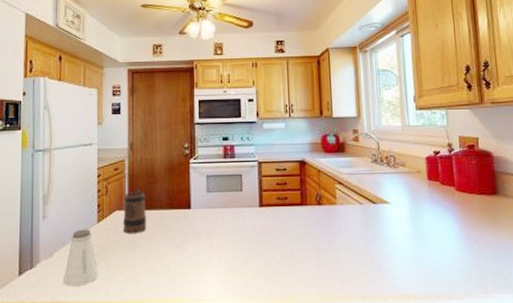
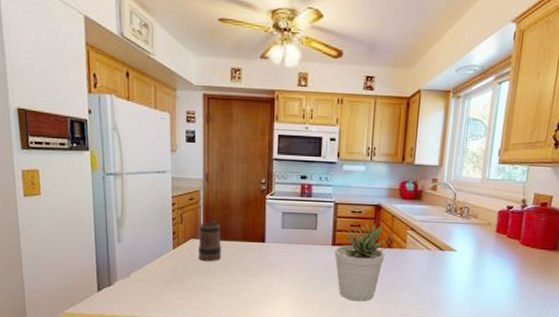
saltshaker: present [62,229,100,287] -> none [140,253,176,305]
potted plant: none [263,179,317,268] -> present [335,222,387,302]

